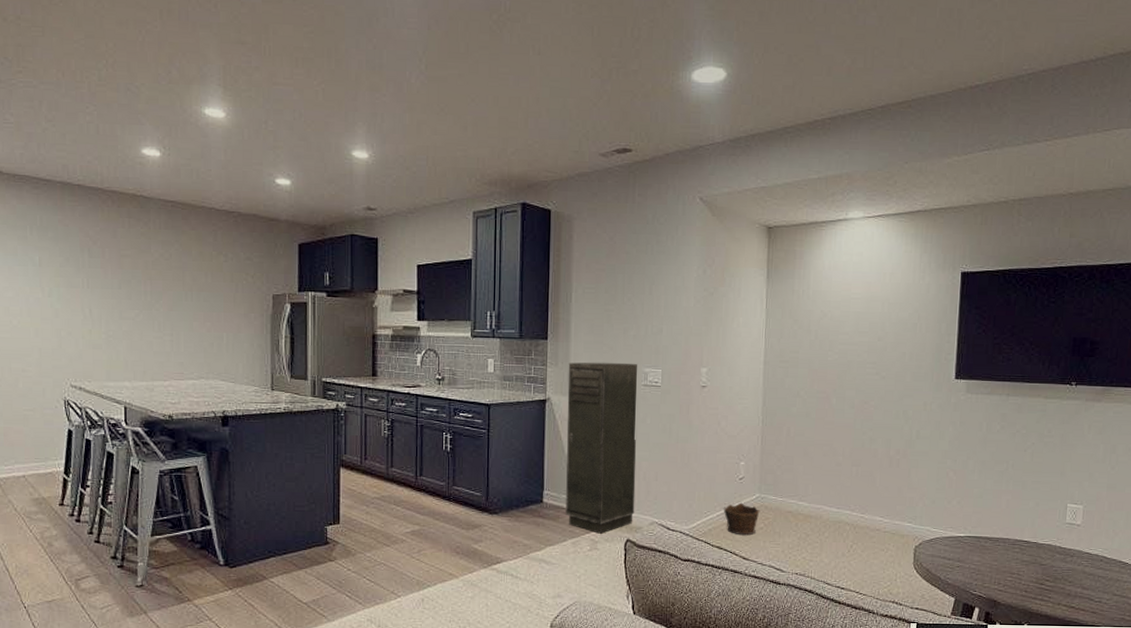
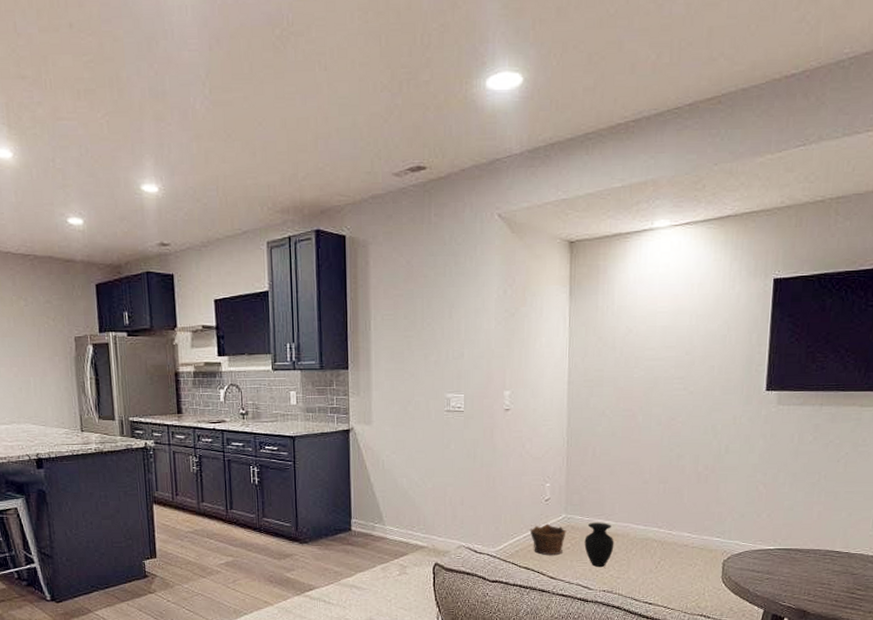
storage cabinet: present [566,362,637,534] -> none [370,389,442,559]
vase: none [777,503,807,549] -> present [584,523,614,567]

